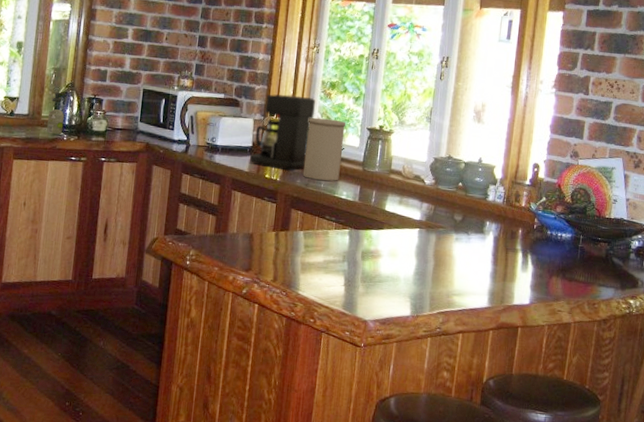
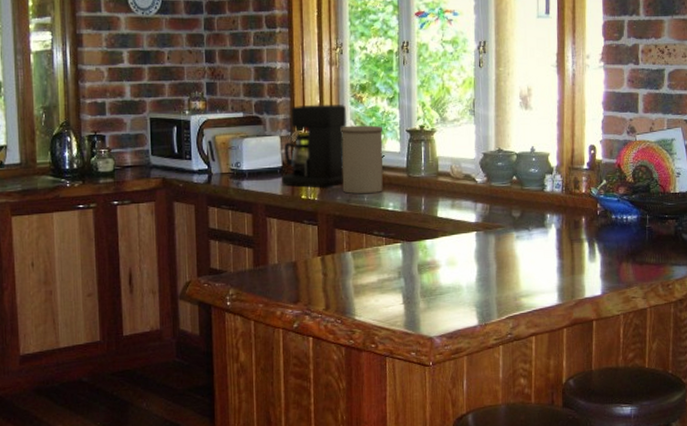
soap dispenser: present [44,91,66,135] -> none [41,133,64,182]

